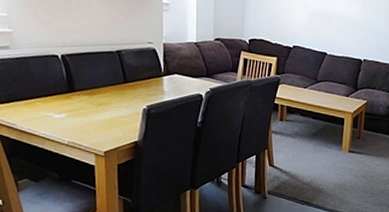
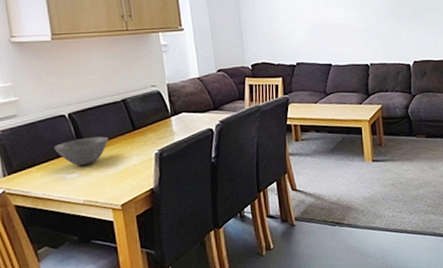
bowl: none [43,81,100,109] -> present [53,136,109,166]

